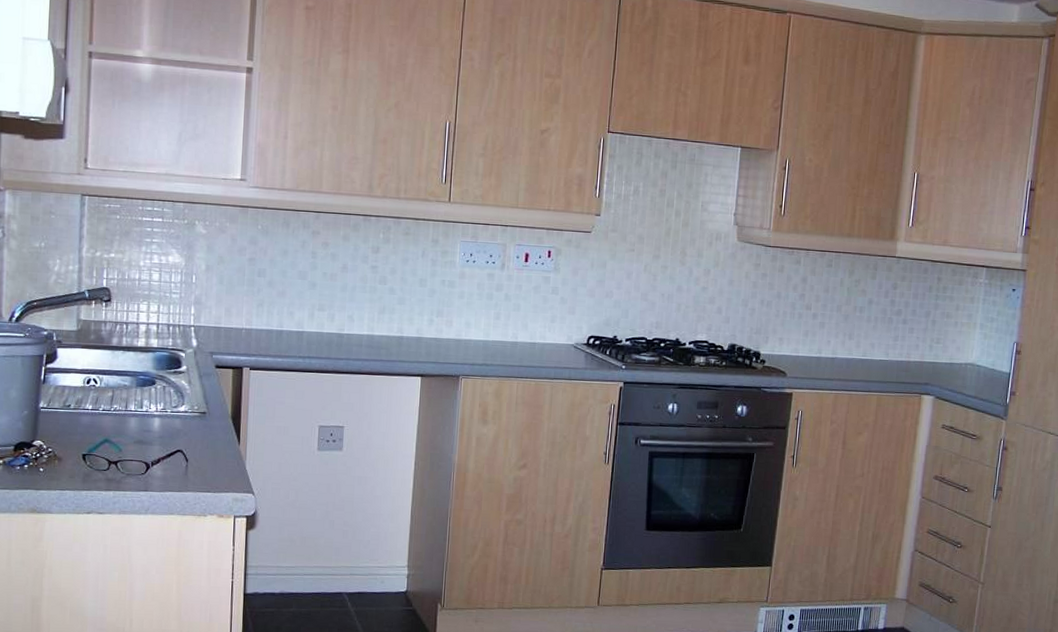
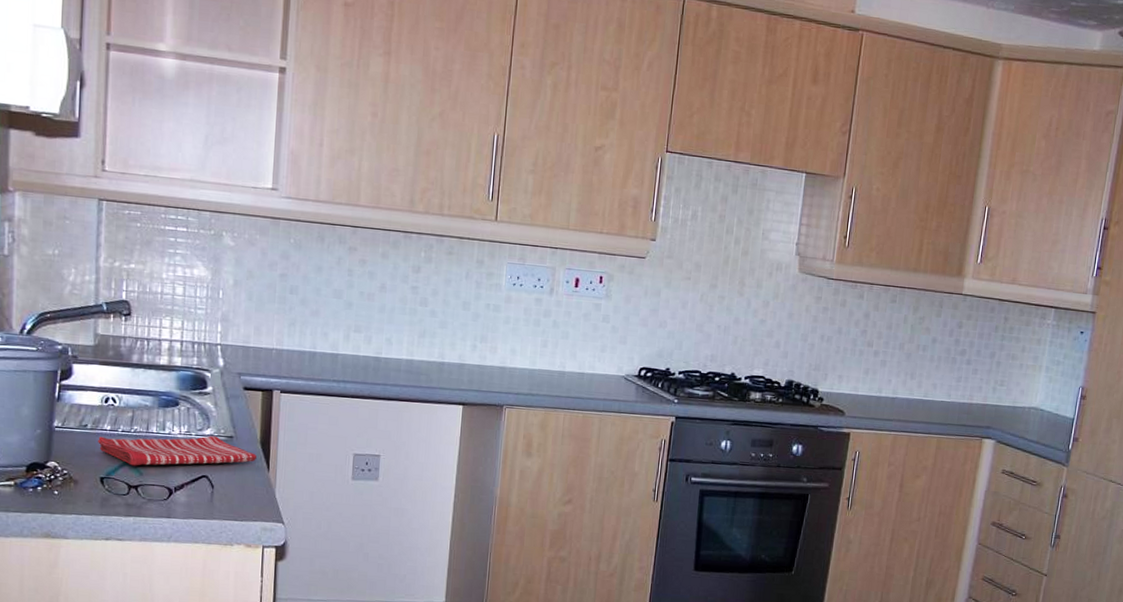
dish towel: none [79,412,228,443] -> present [97,436,257,466]

